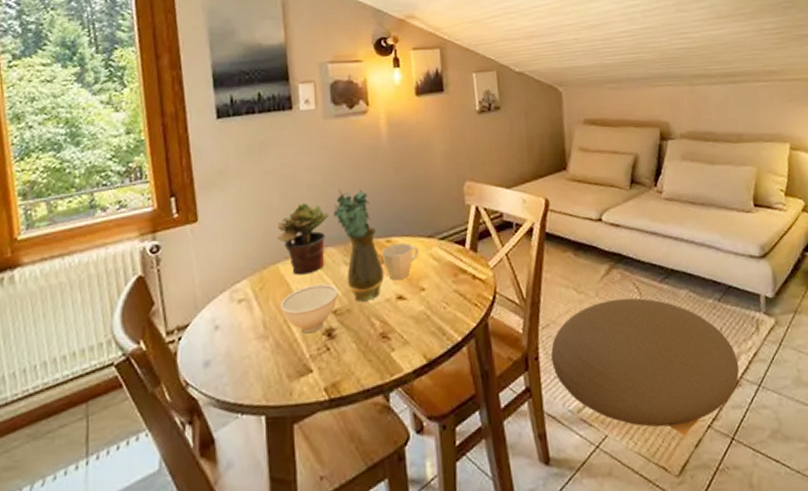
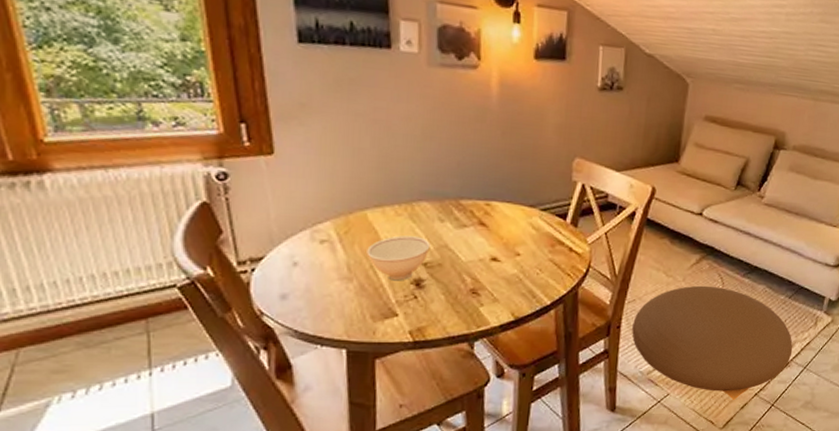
potted plant: present [276,203,329,275] -> none [366,153,426,225]
vase: present [333,190,384,302] -> none [431,145,480,258]
cup: present [382,242,419,280] -> none [479,208,518,242]

